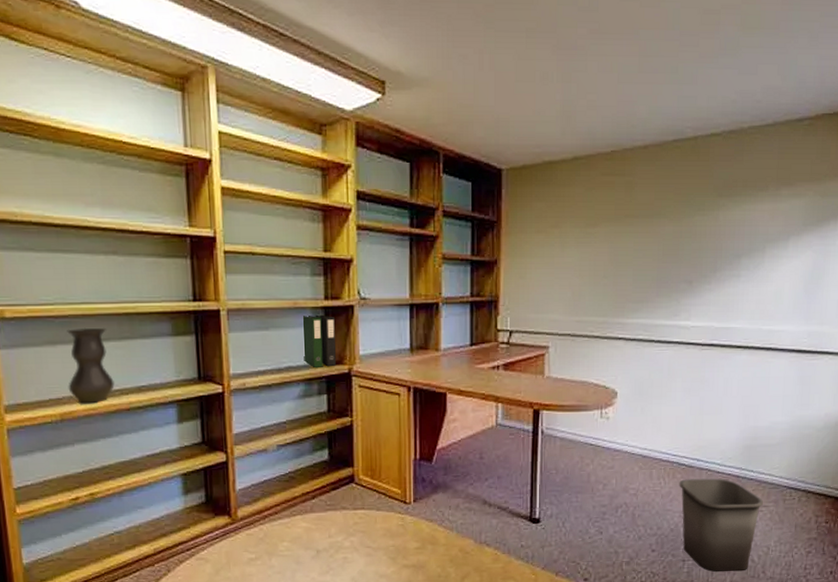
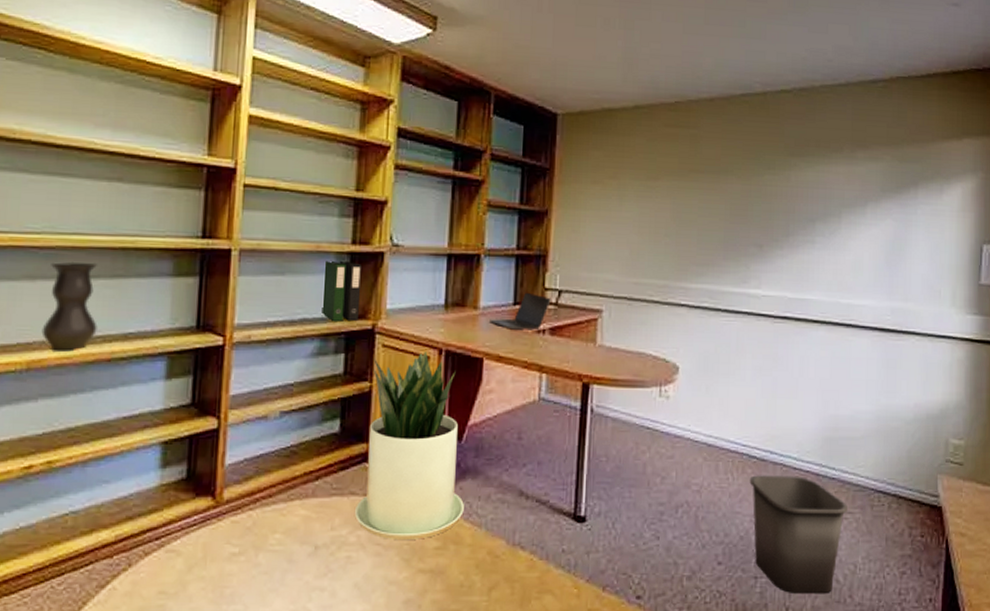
planter: none [347,389,437,543] -> present [355,351,464,539]
laptop: none [450,334,503,367] -> present [490,292,551,330]

